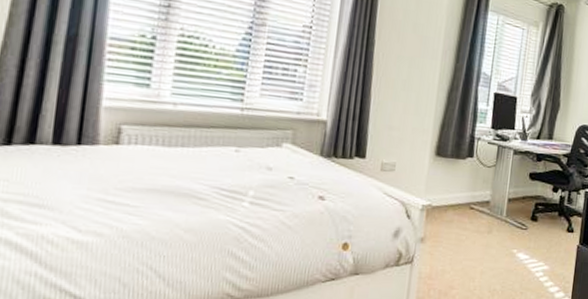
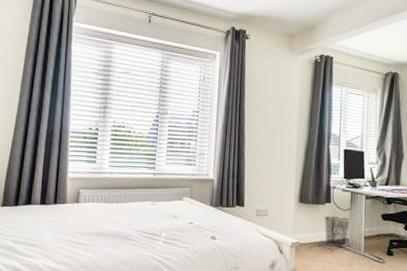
waste bin: none [462,173,494,211] -> present [324,215,350,247]

